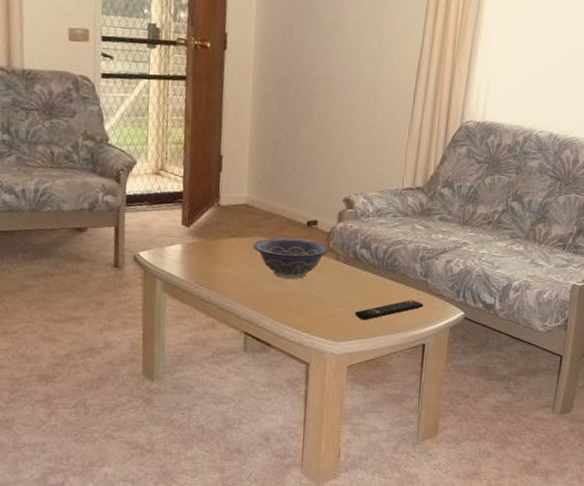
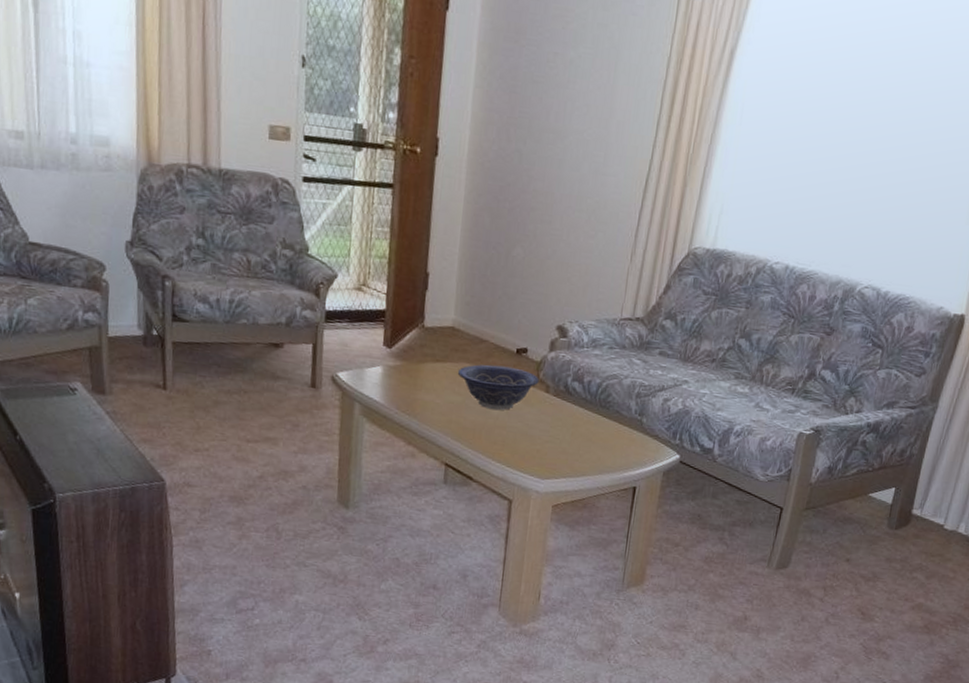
remote control: present [354,299,424,321] -> none [562,438,637,459]

